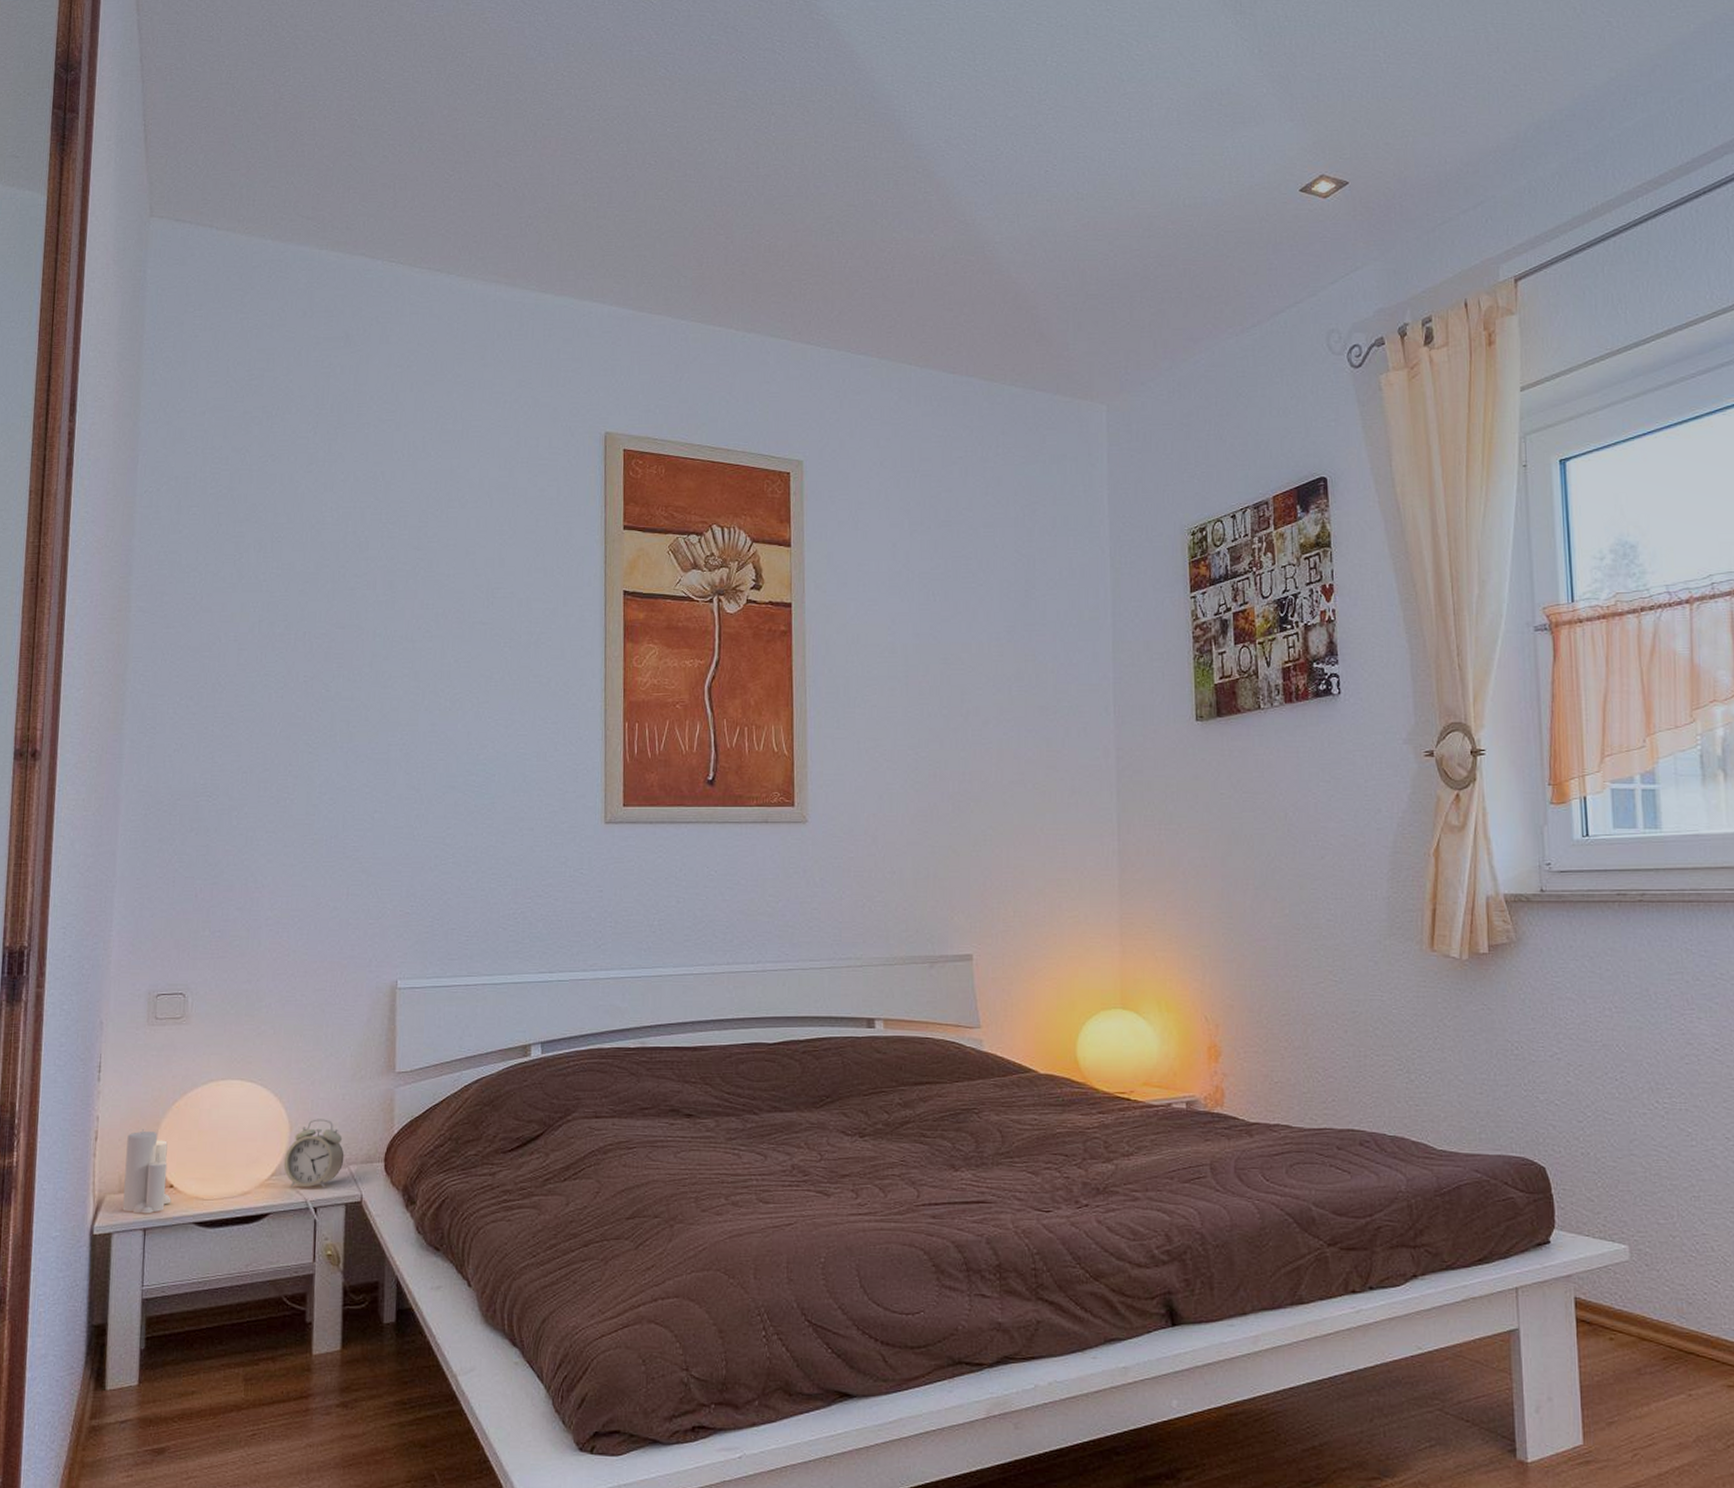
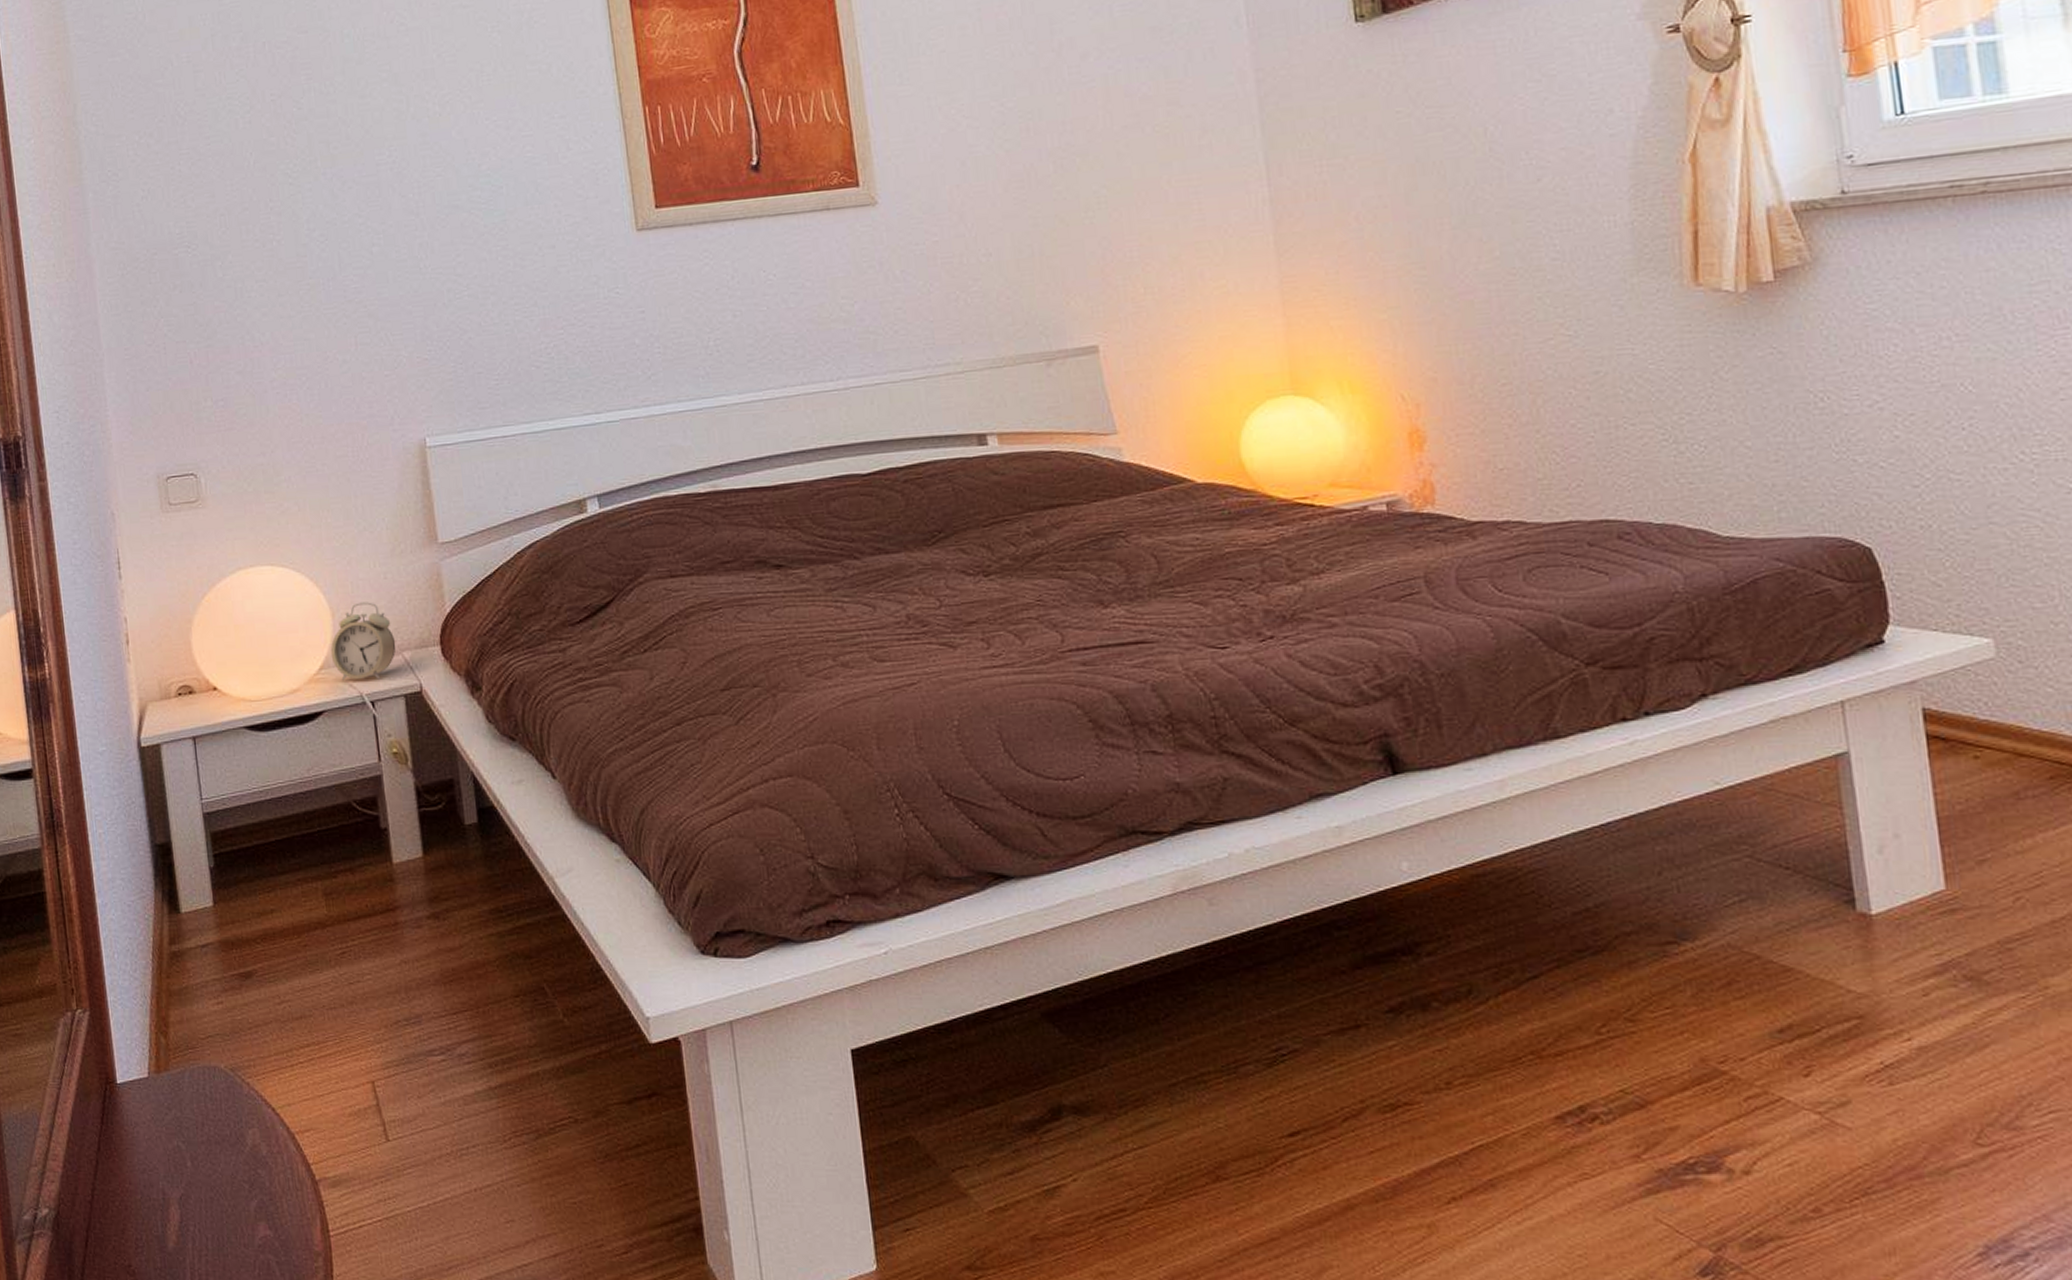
candle: present [122,1129,171,1214] -> none [160,628,217,721]

